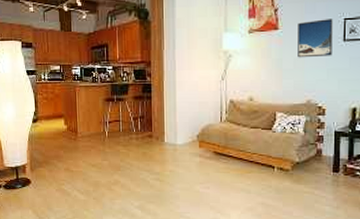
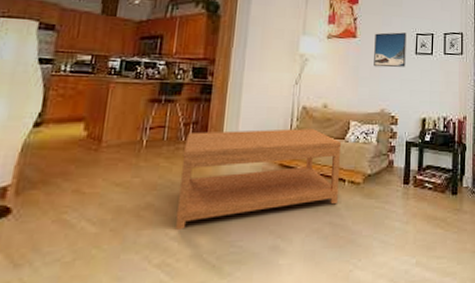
coffee table: none [135,121,269,201] -> present [175,129,342,230]

